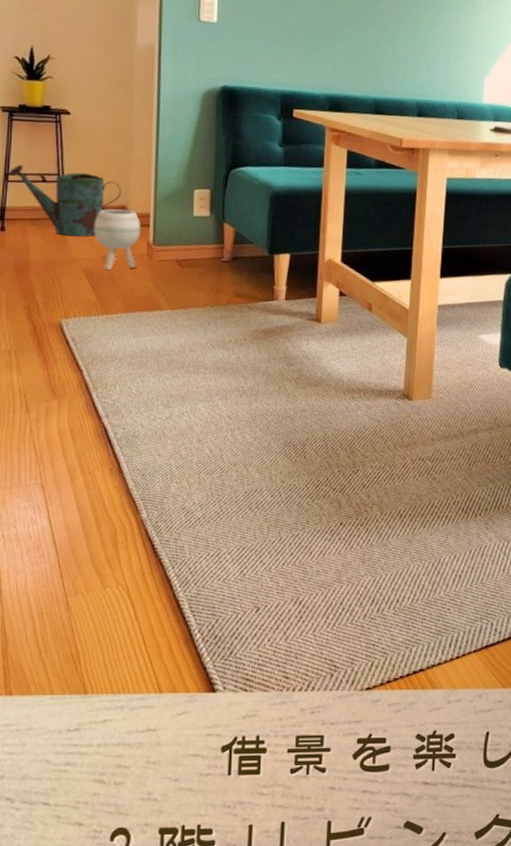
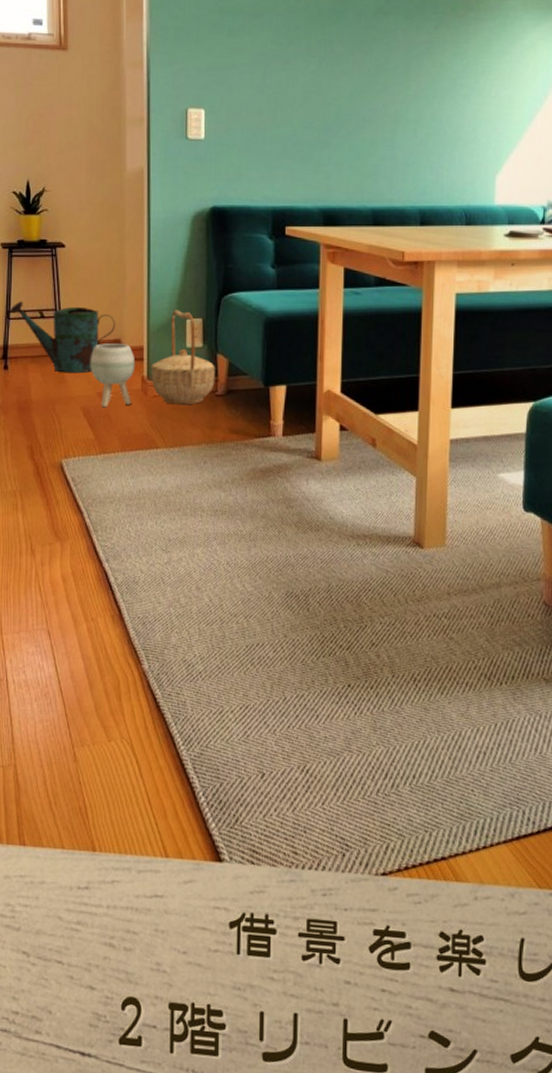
basket: none [157,180,222,270] -> present [151,310,215,405]

